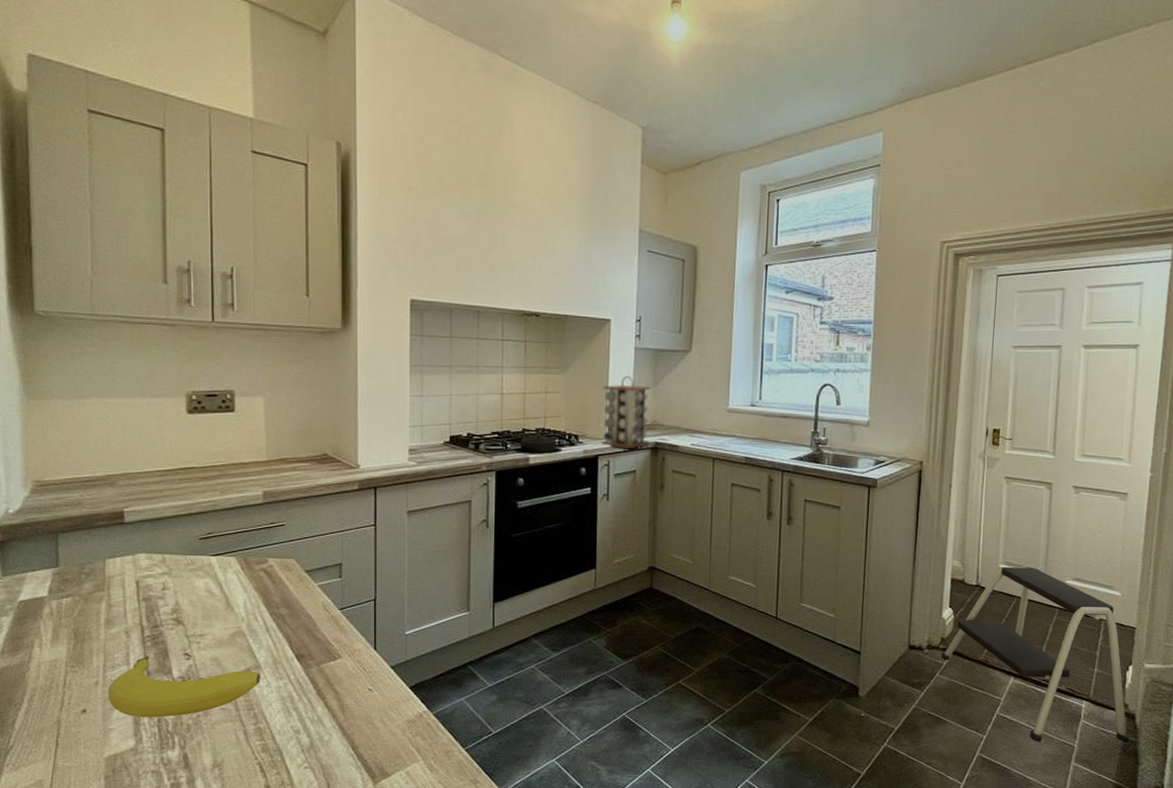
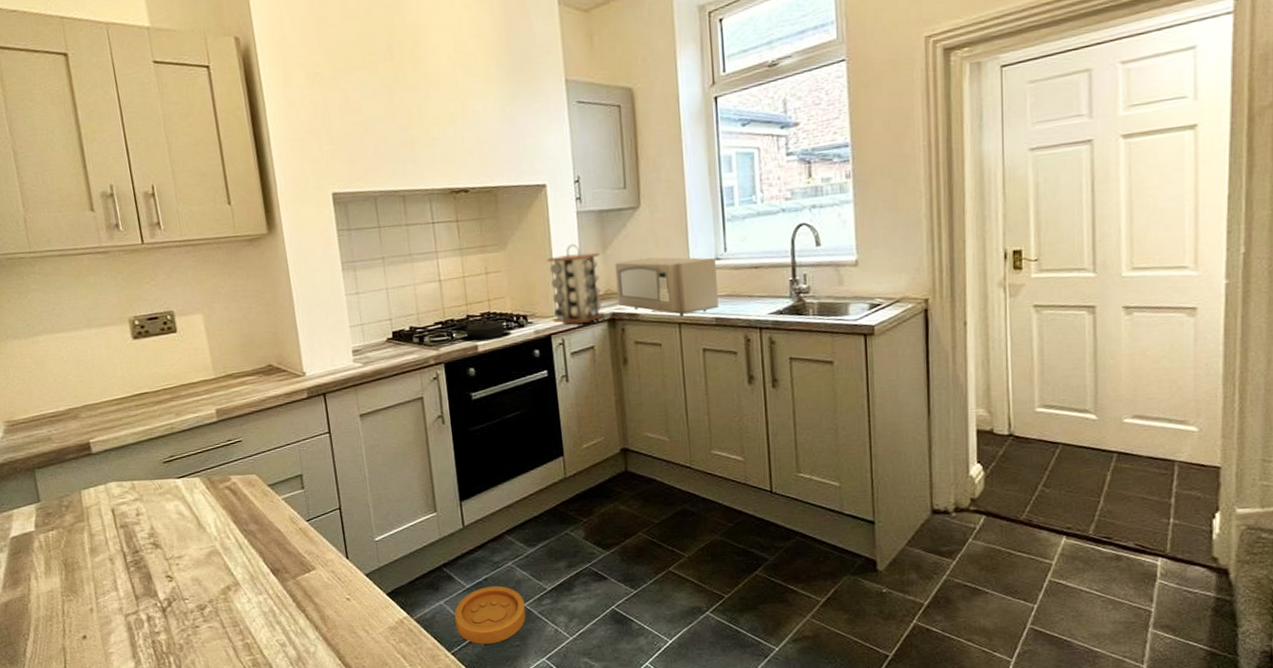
fruit: present [107,656,261,718] -> none [102,581,241,640]
pet bowl: none [473,686,542,743] -> present [454,585,526,645]
microwave: none [662,396,751,453] -> present [615,257,719,317]
step stool: present [941,566,1129,742] -> none [972,407,1222,608]

